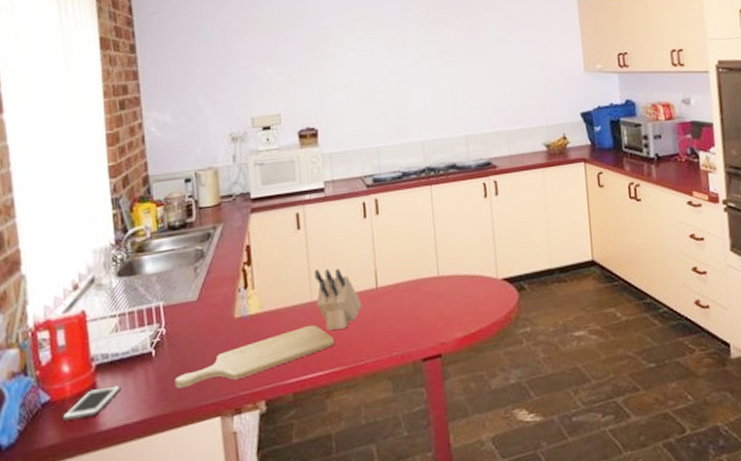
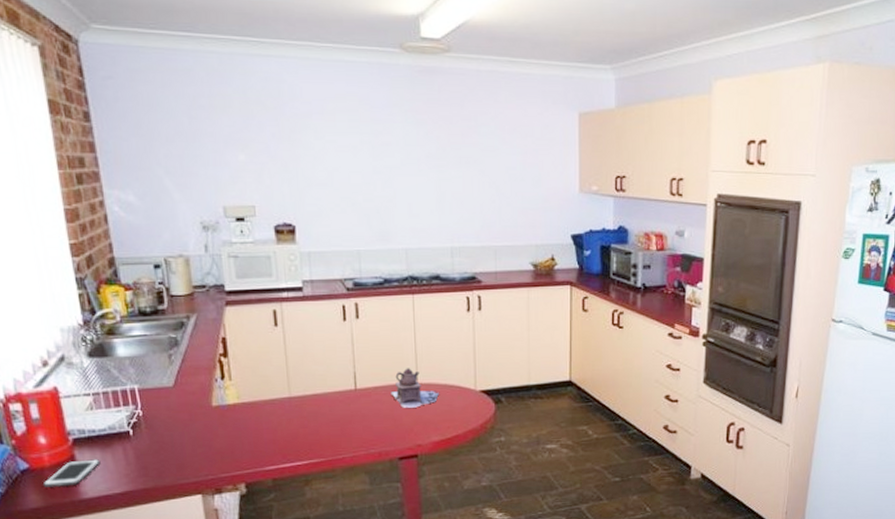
chopping board: present [174,324,335,389] -> none [154,418,314,466]
knife block: present [315,268,362,330] -> none [293,367,341,425]
teapot: none [412,261,461,304] -> present [390,368,439,408]

